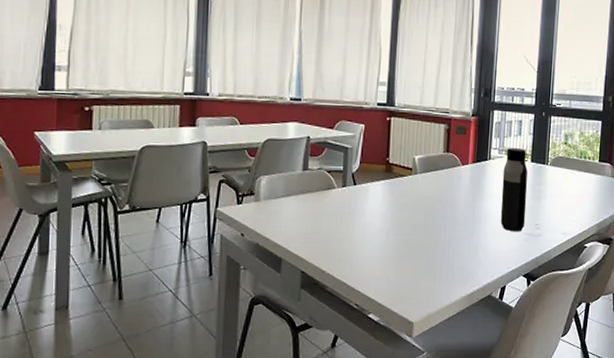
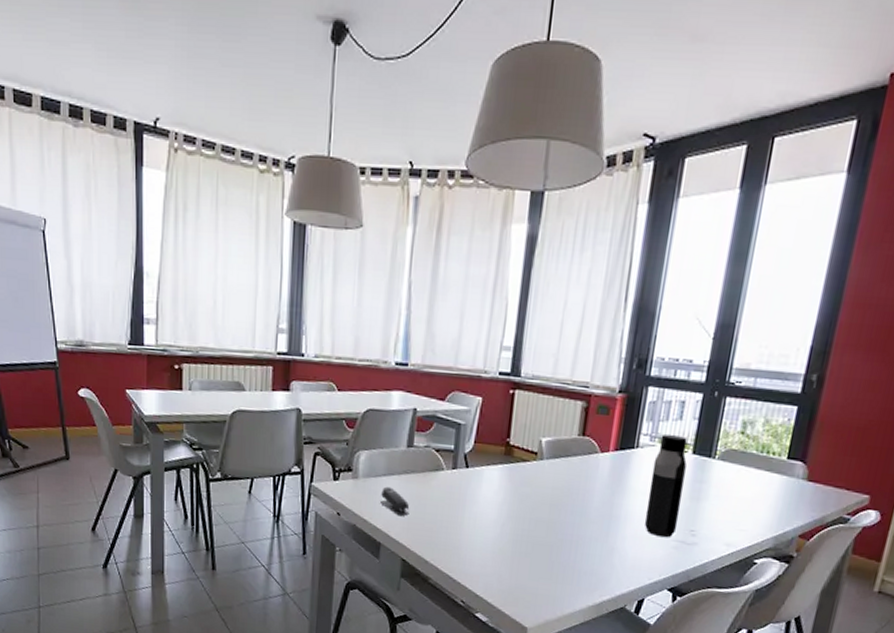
stapler: none [281,206,307,231] -> present [381,486,410,516]

